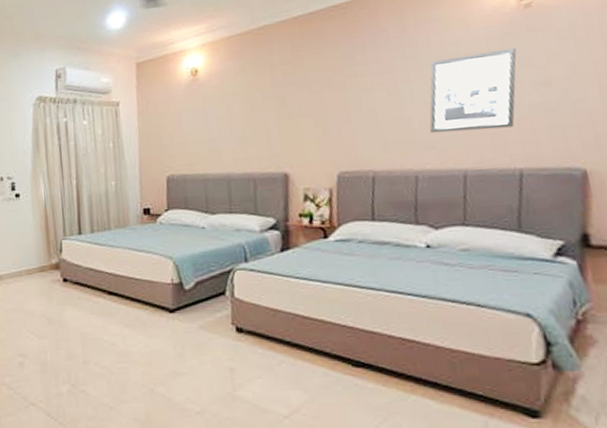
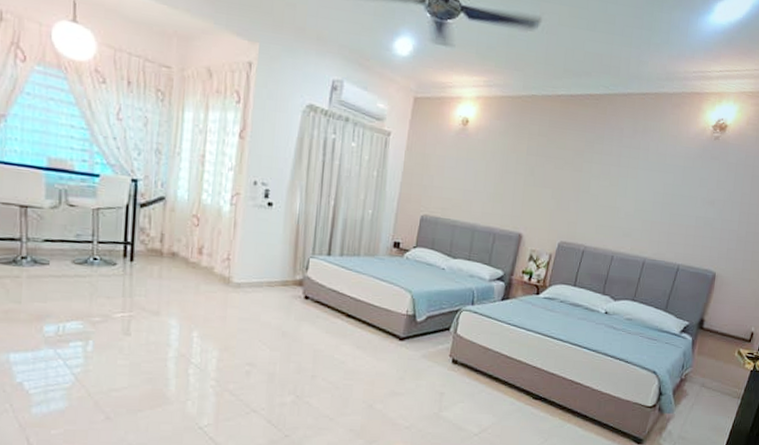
wall art: present [429,47,517,134] -> none [631,165,701,231]

